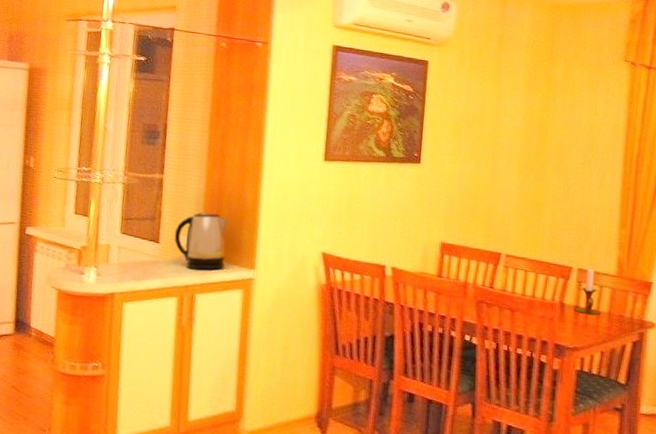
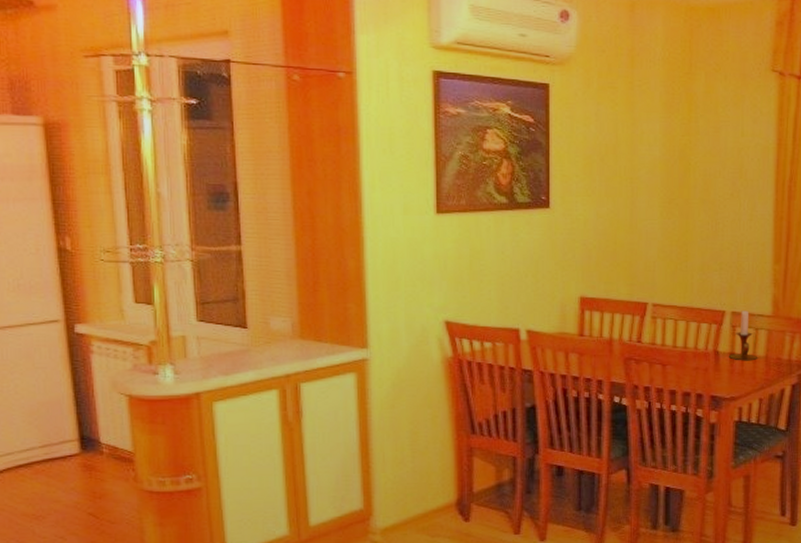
kettle: present [174,211,228,270] -> none [264,286,332,356]

